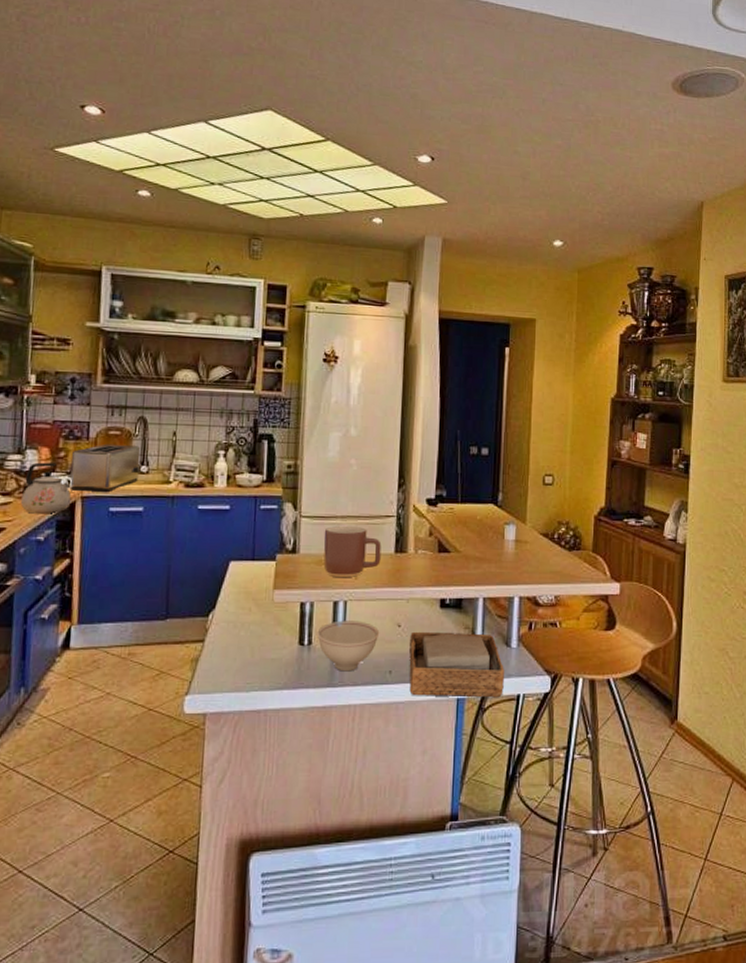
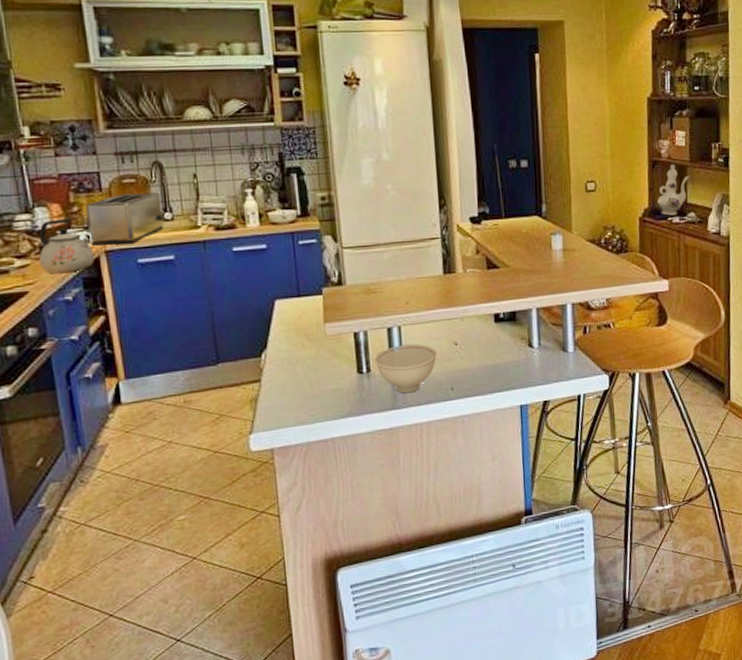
mug: present [323,525,382,578] -> none [368,252,430,305]
napkin holder: present [408,631,504,698] -> none [468,342,564,408]
ewer: none [614,465,649,517] -> present [657,163,690,216]

